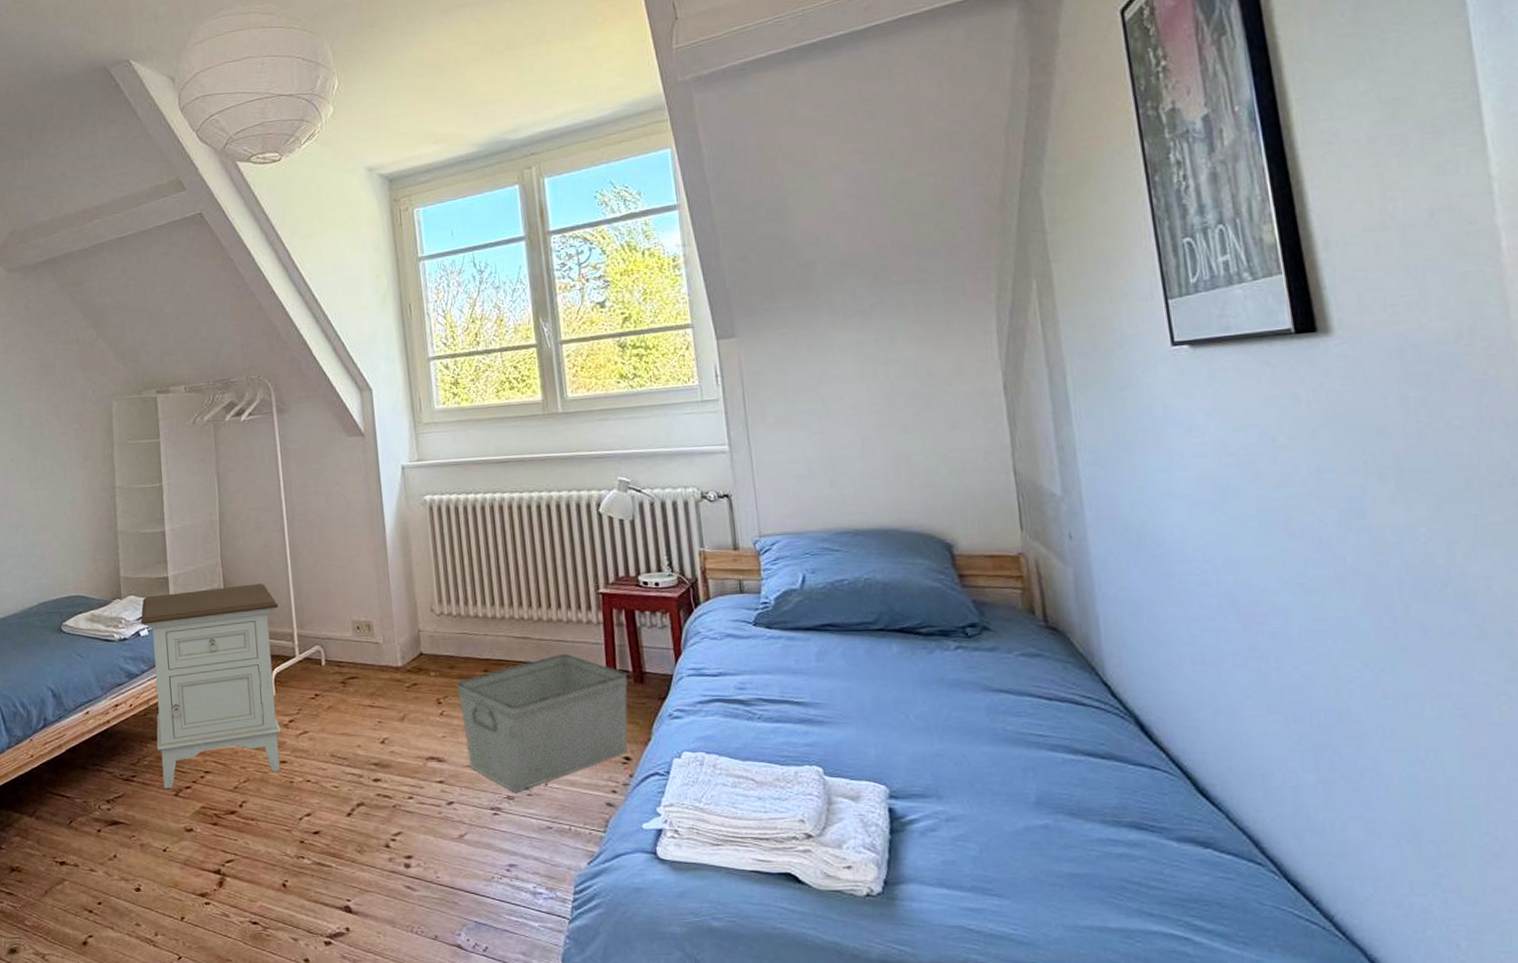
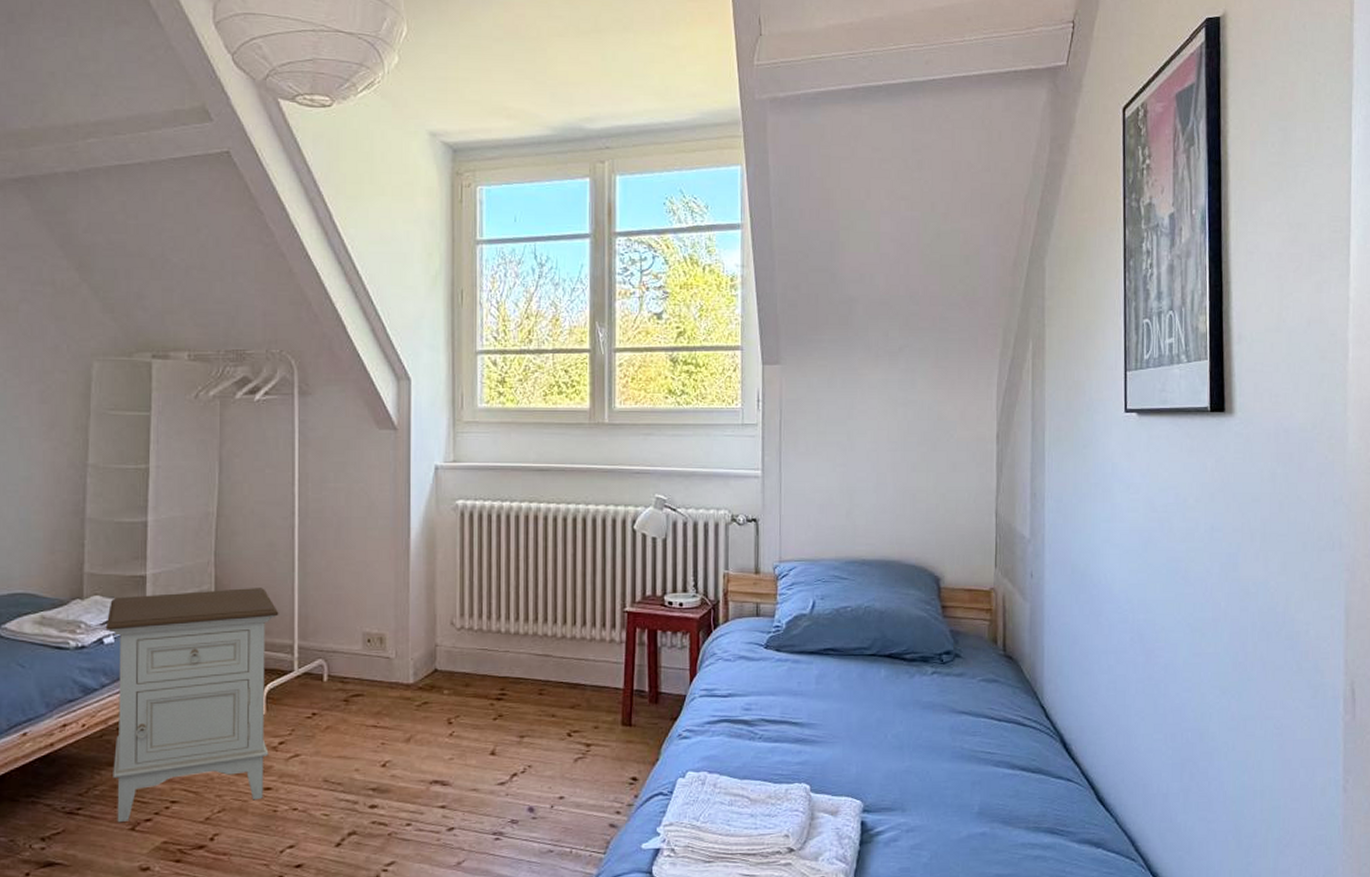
storage bin: present [456,653,629,792] -> none [470,672,644,815]

